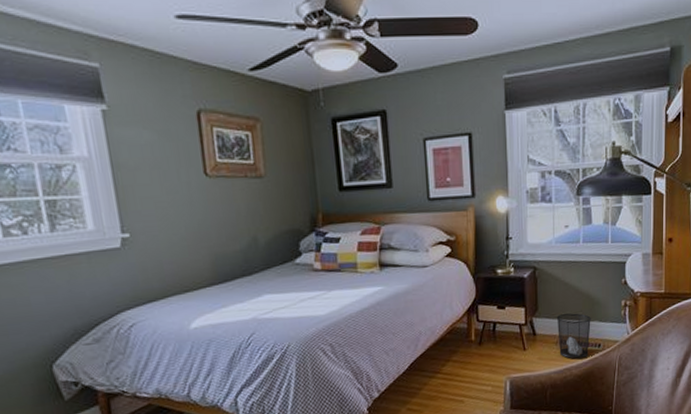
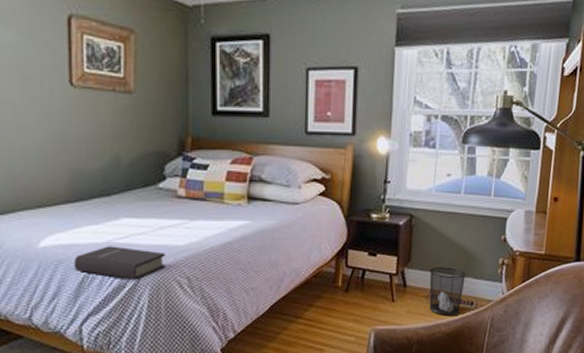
book: none [223,321,309,352] -> present [73,246,165,281]

